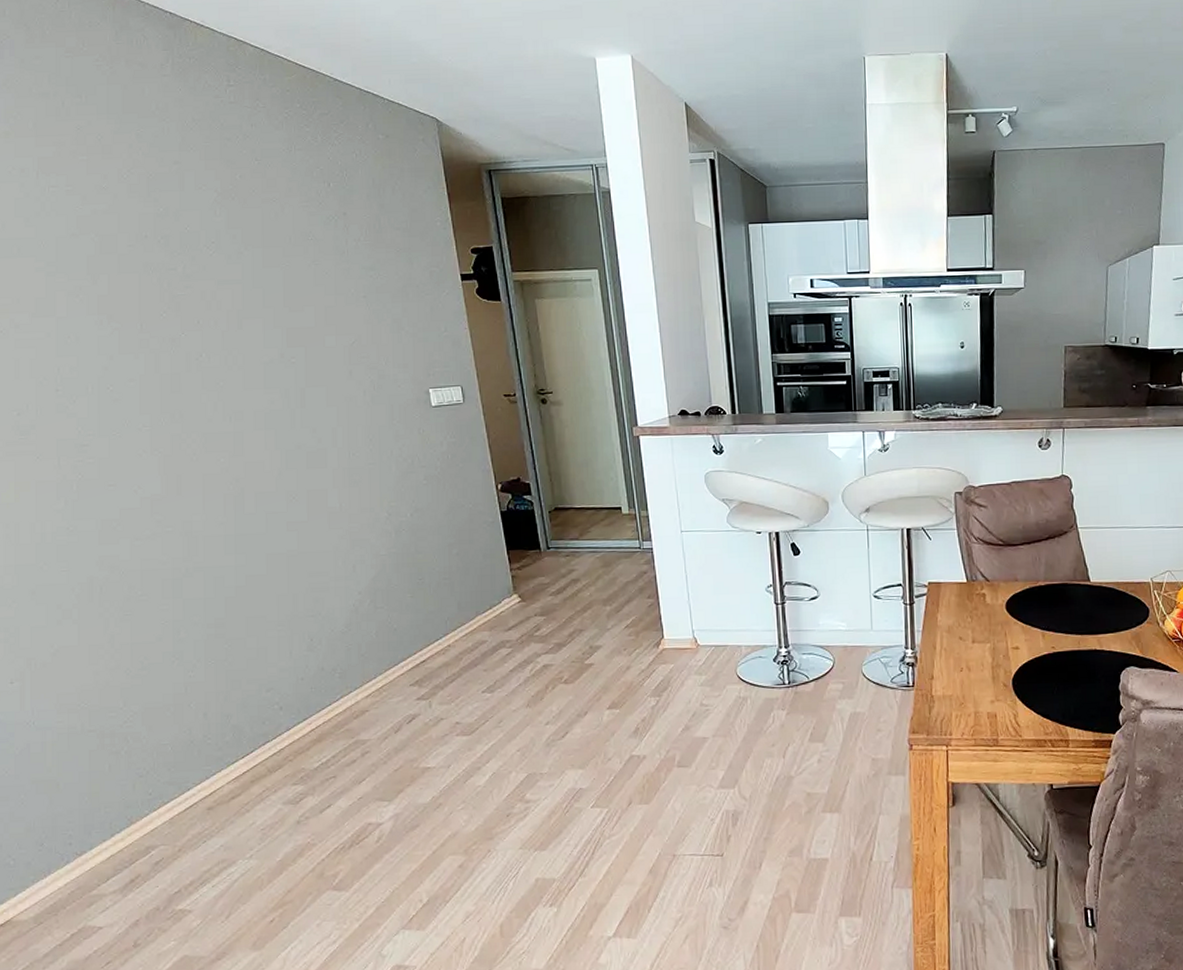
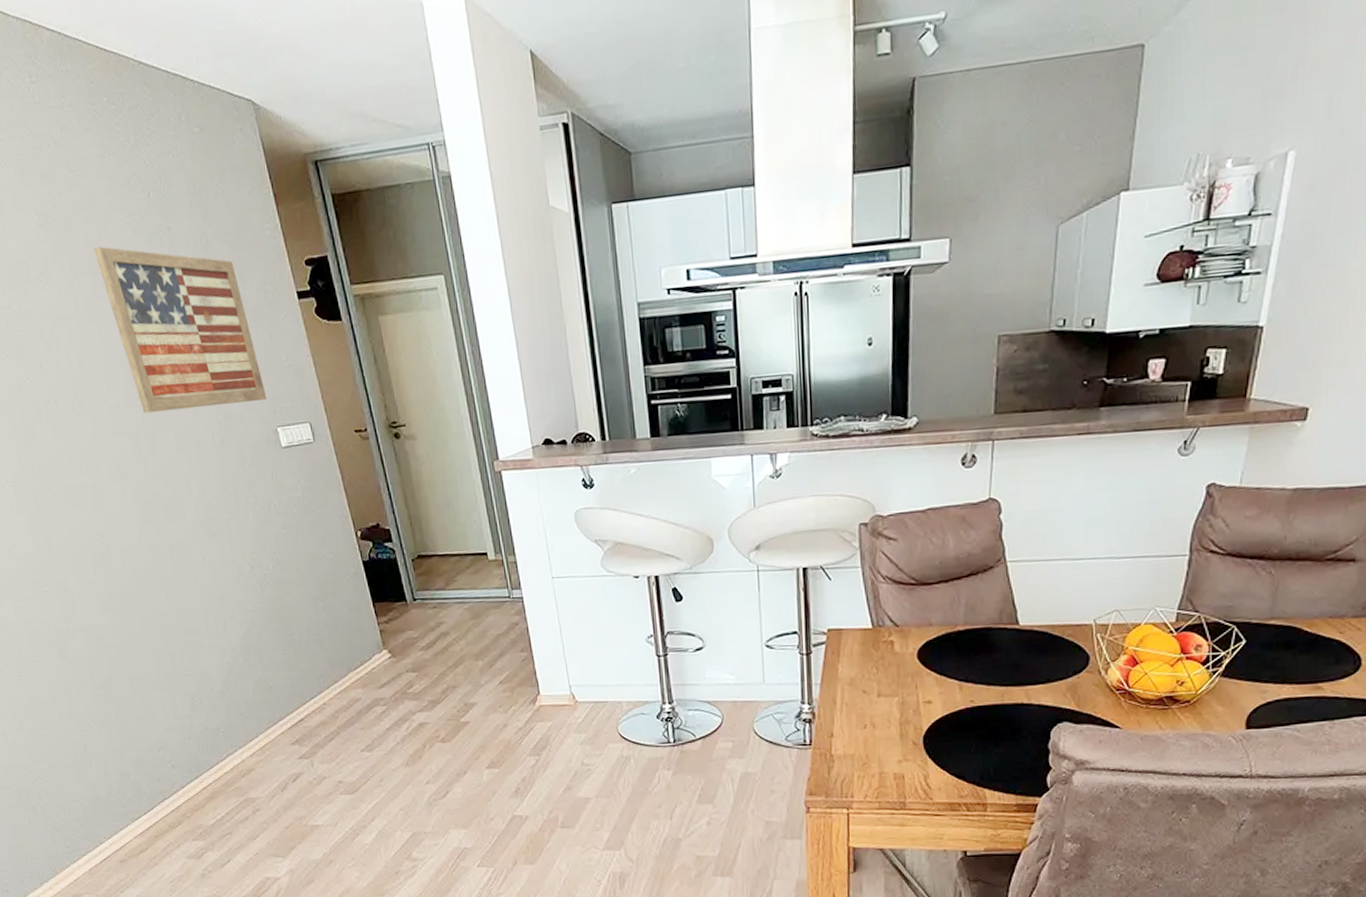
wall art: none [268,224,422,370] -> present [93,246,267,414]

